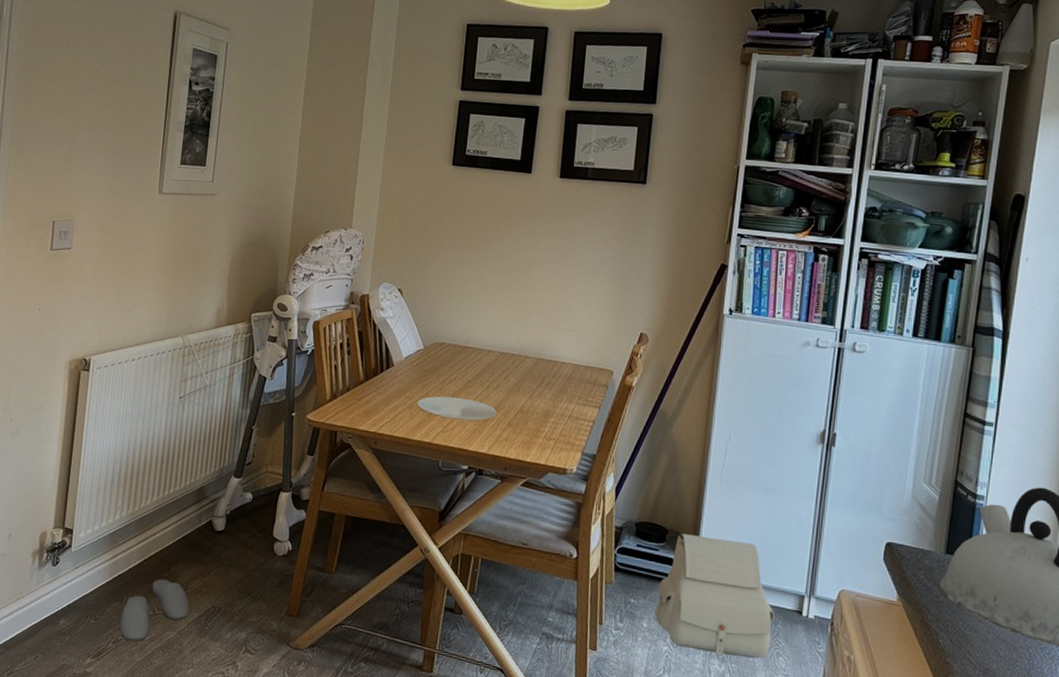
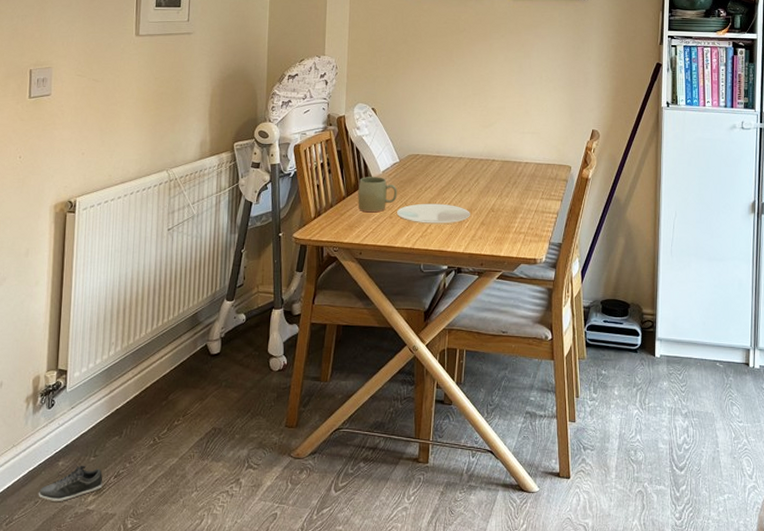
shoe: none [39,626,102,660] -> present [38,465,103,501]
slippers: present [119,579,190,642] -> none [120,408,191,473]
mug: none [376,362,420,401] -> present [358,177,398,213]
satchel: present [655,533,775,659] -> none [624,306,727,412]

